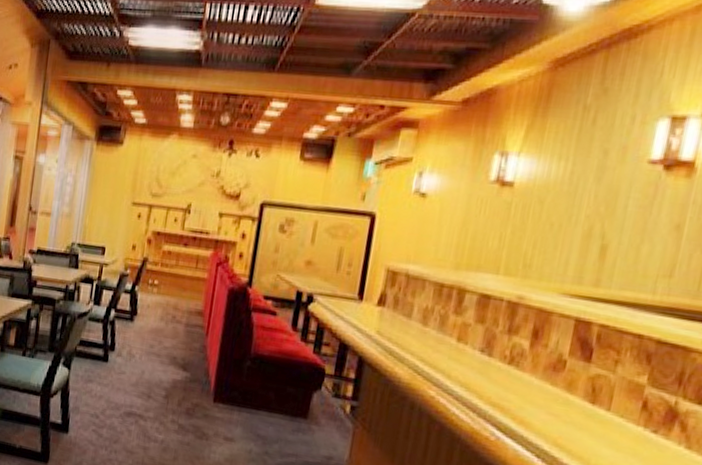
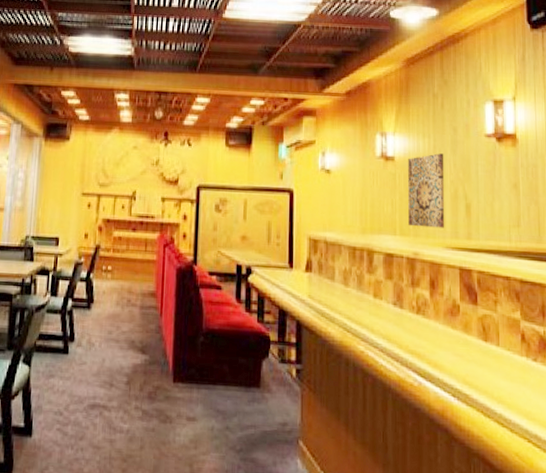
wall art: none [517,181,584,271] -> present [408,153,445,228]

